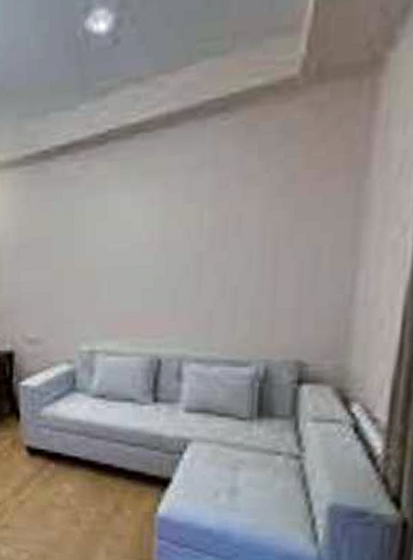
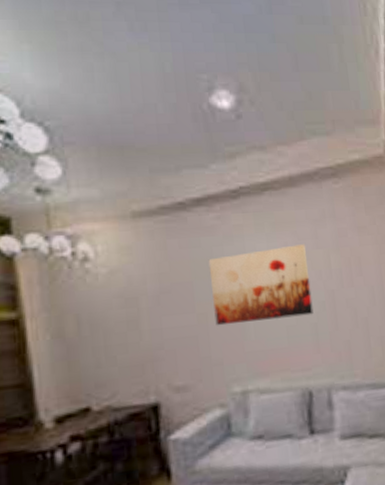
wall art: none [68,197,176,284] -> present [208,244,314,326]

